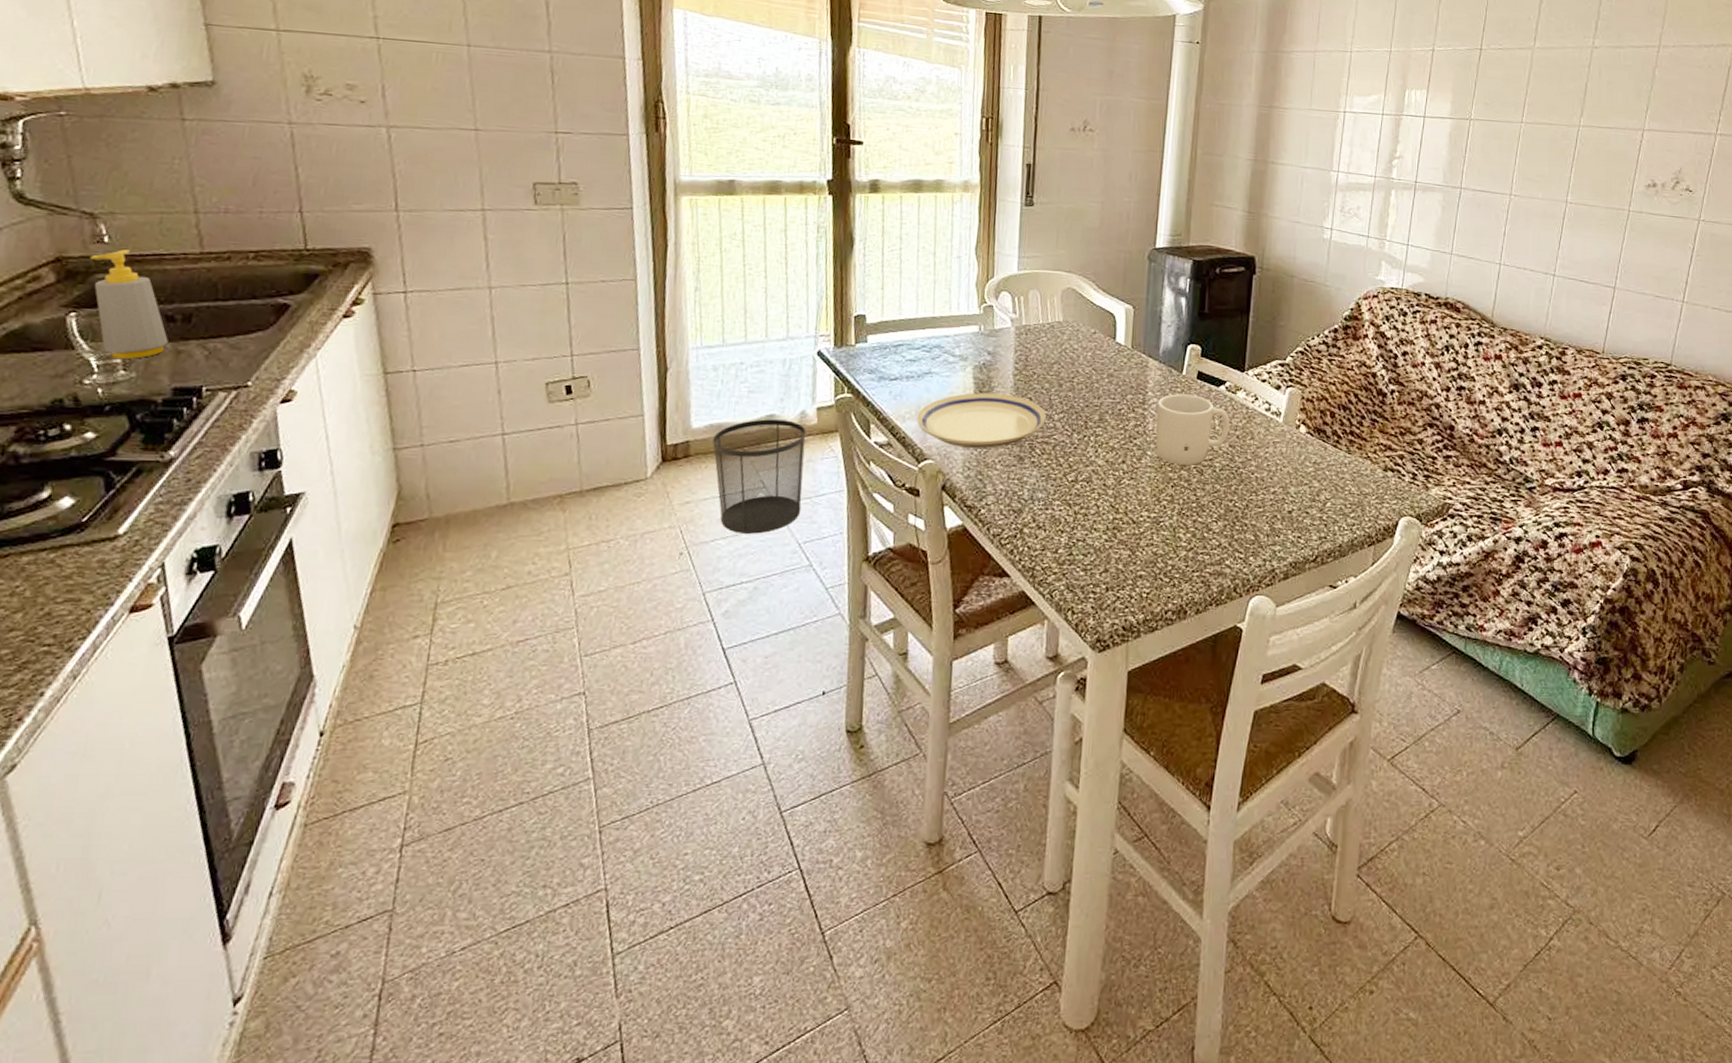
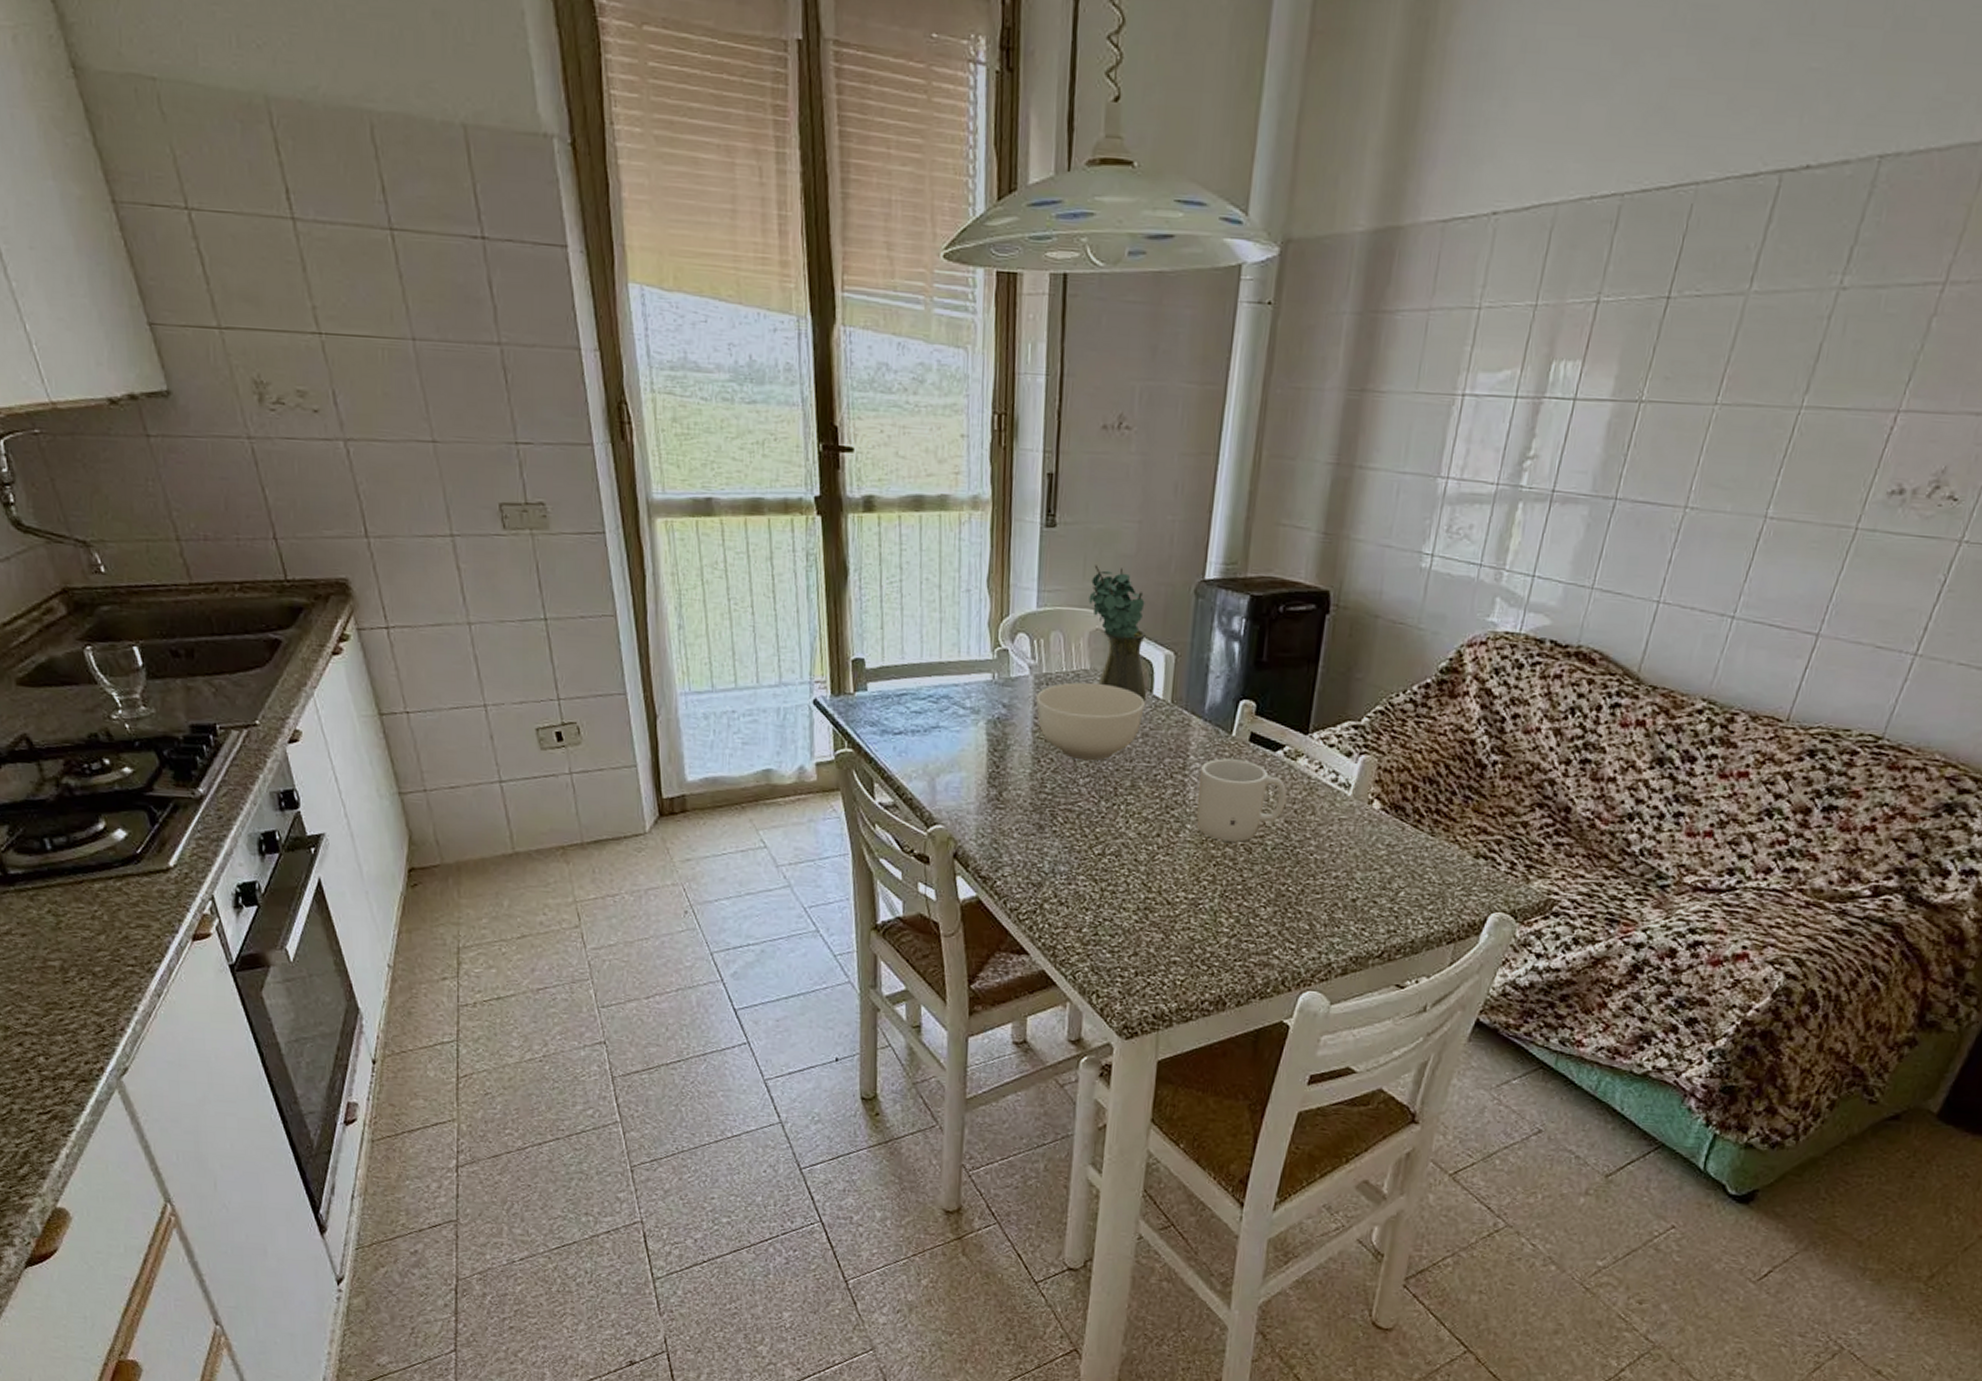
soap bottle: present [89,250,168,360] -> none [92,580,177,696]
waste bin: present [712,419,807,534] -> none [708,773,806,896]
plate: present [917,392,1046,449] -> none [924,751,1070,815]
bowl: none [1017,332,1110,399] -> present [1036,682,1145,762]
vase: none [1061,236,1111,351] -> present [1088,565,1147,706]

